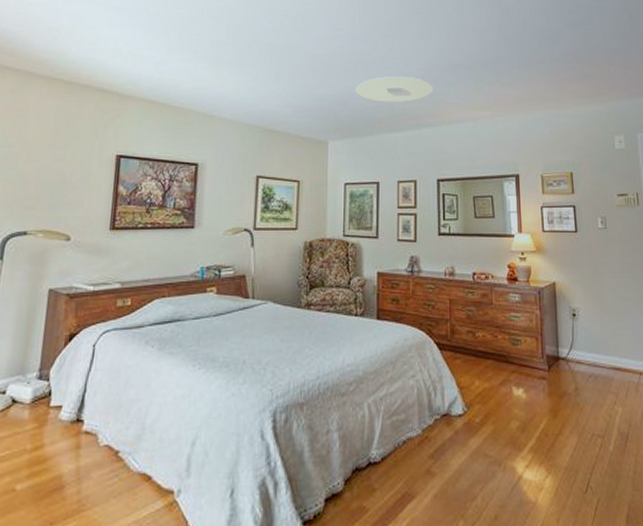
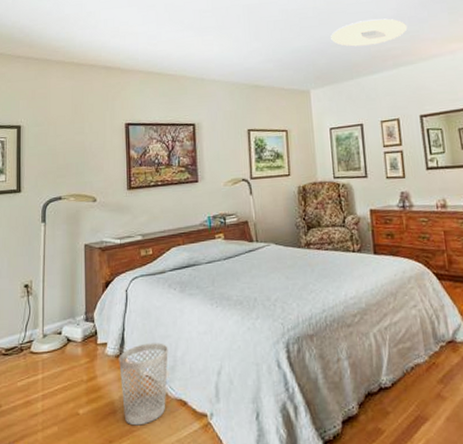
wastebasket: none [72,407,137,504] -> present [119,343,168,426]

